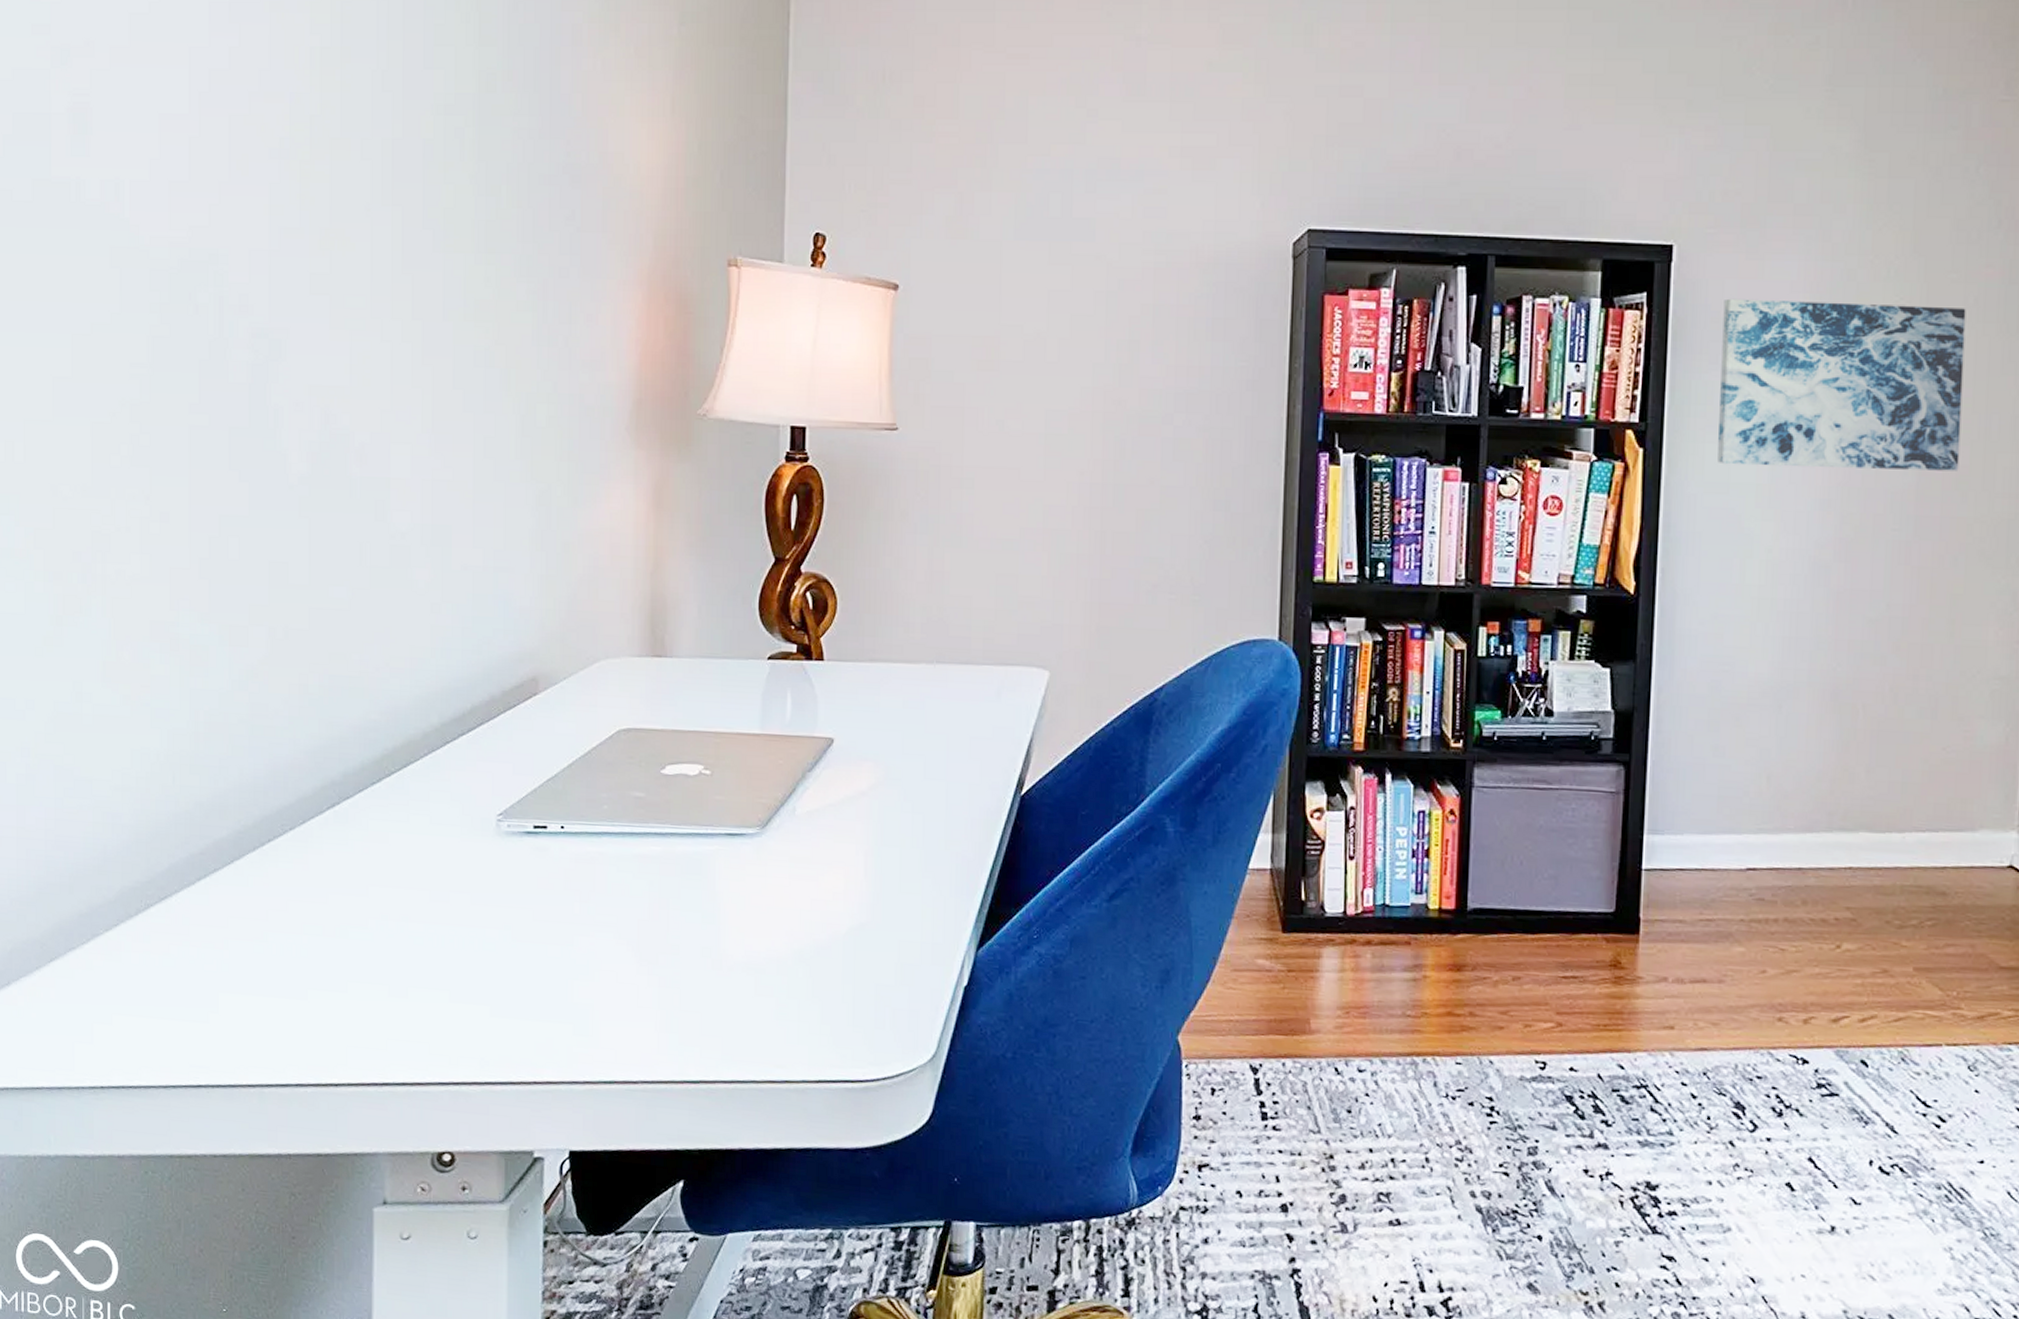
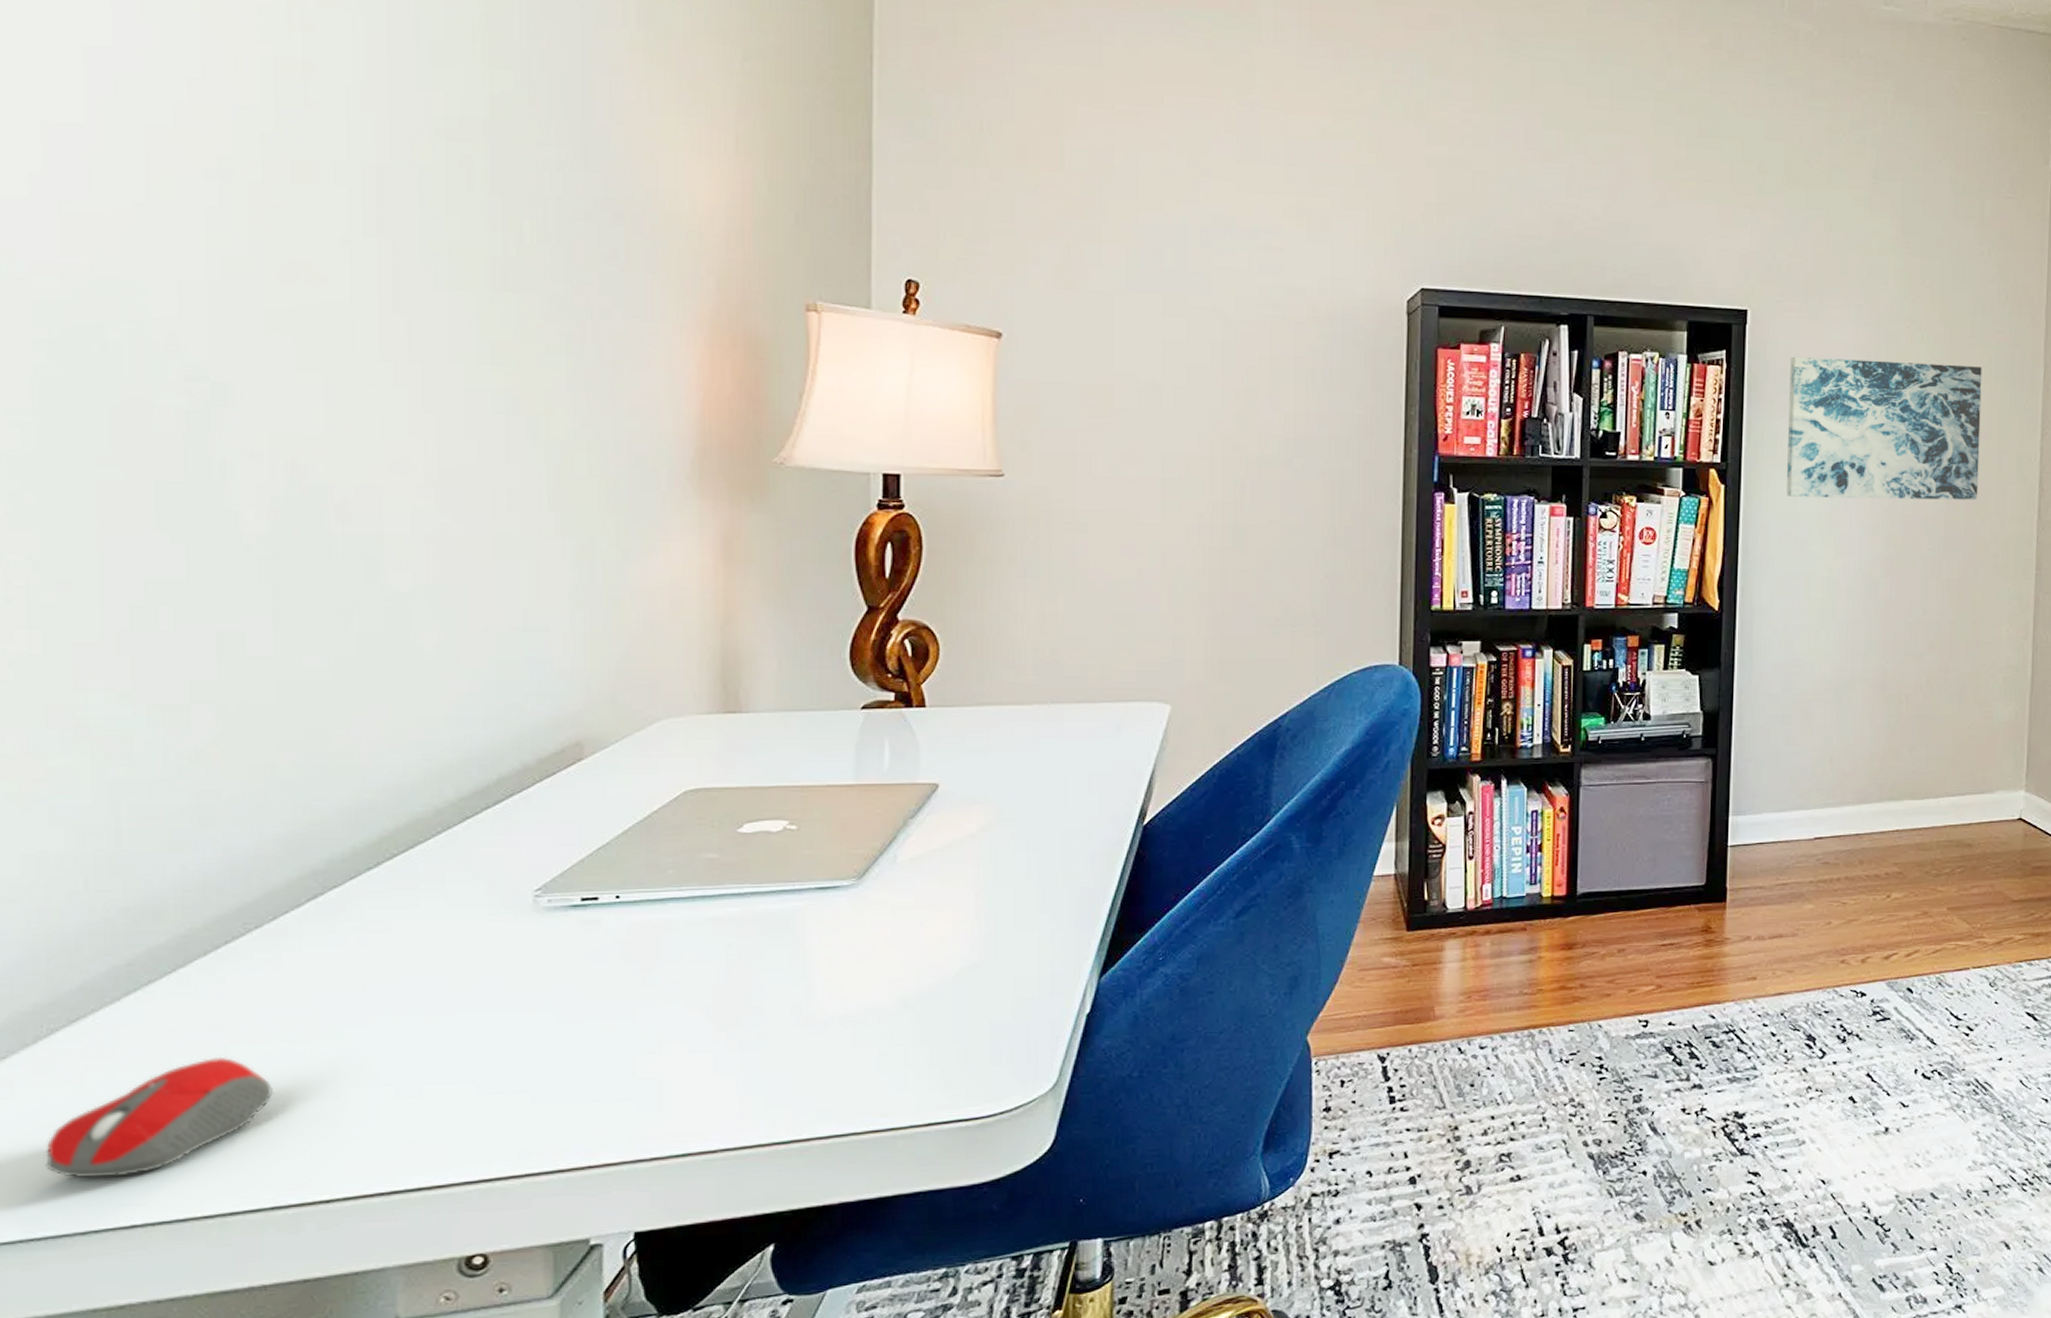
computer mouse: none [141,942,299,1041] -> present [45,1056,273,1179]

